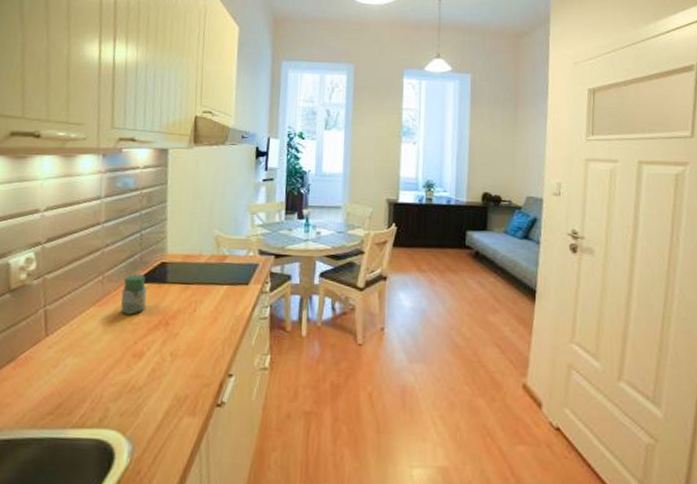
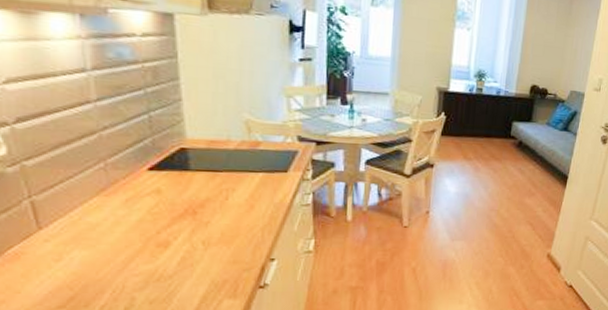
jar: present [120,274,147,315] -> none [133,161,166,204]

